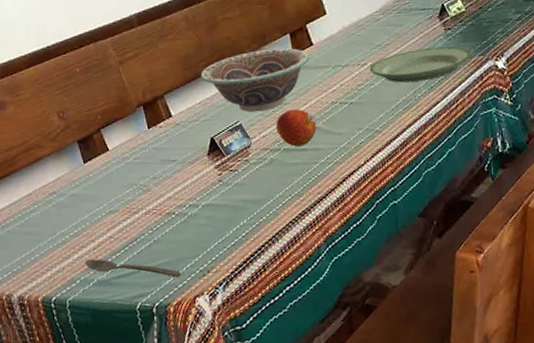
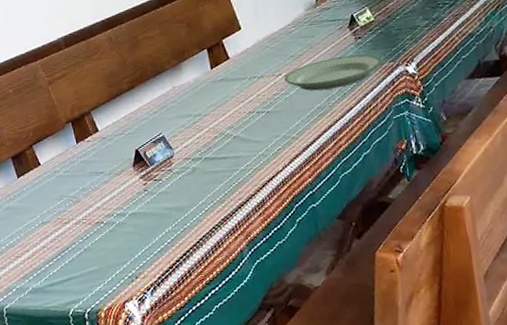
spoon: present [84,259,181,277] -> none [20,268,111,284]
decorative bowl: present [200,48,310,112] -> none [124,62,227,124]
fruit: present [276,108,317,147] -> none [197,119,236,155]

